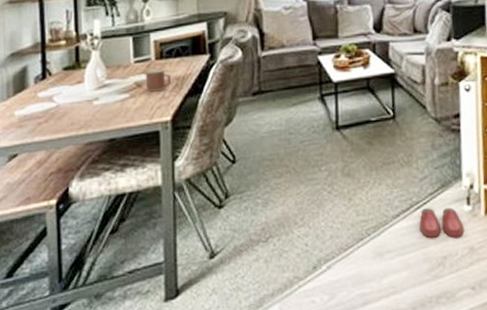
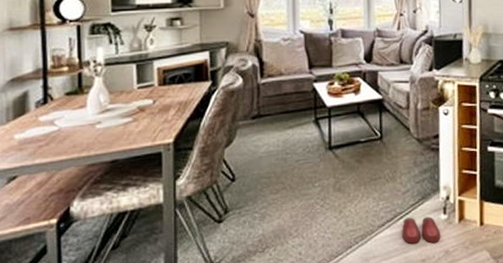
mug: present [145,69,170,92] -> none [148,94,173,116]

